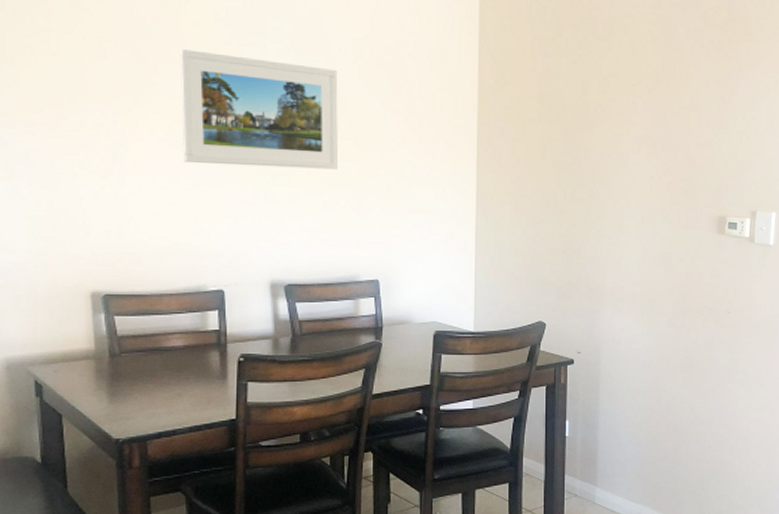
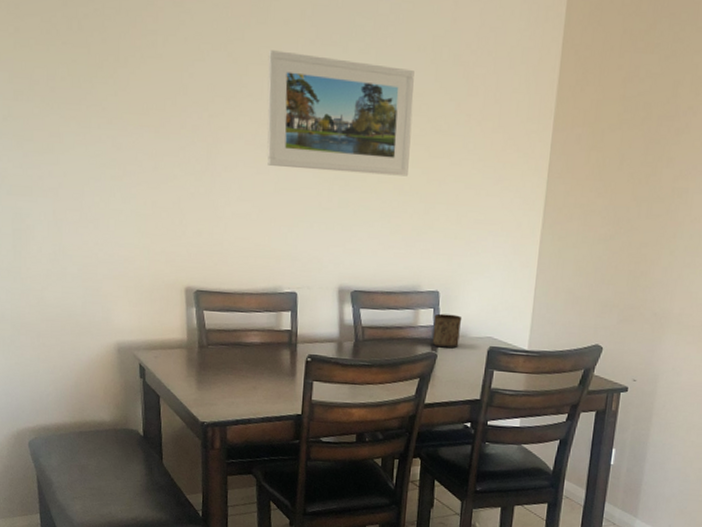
cup: none [375,302,405,336] -> present [432,313,462,348]

